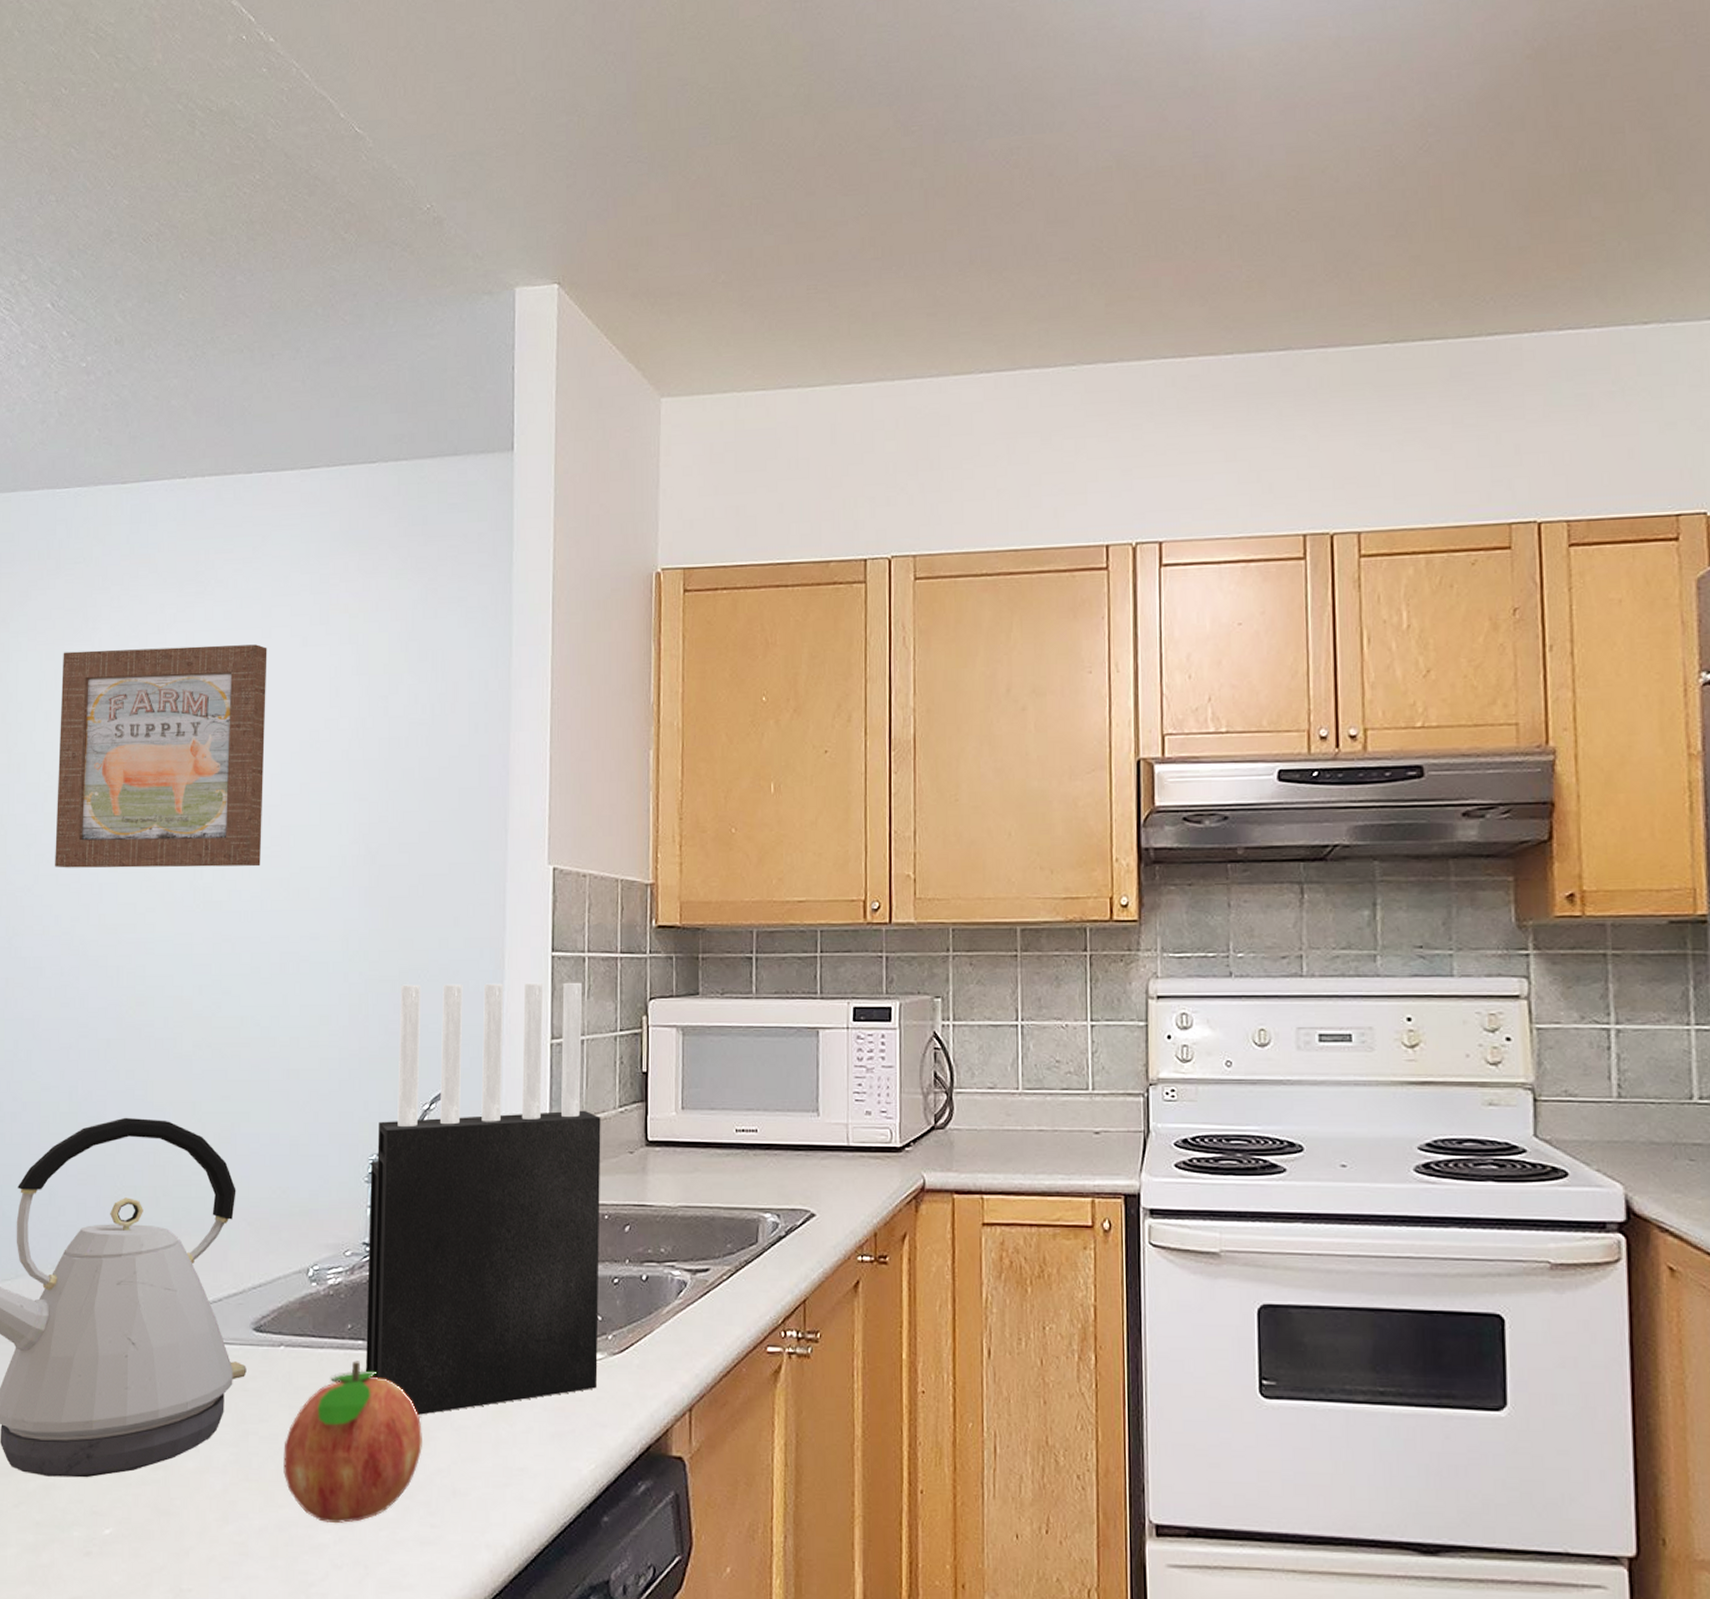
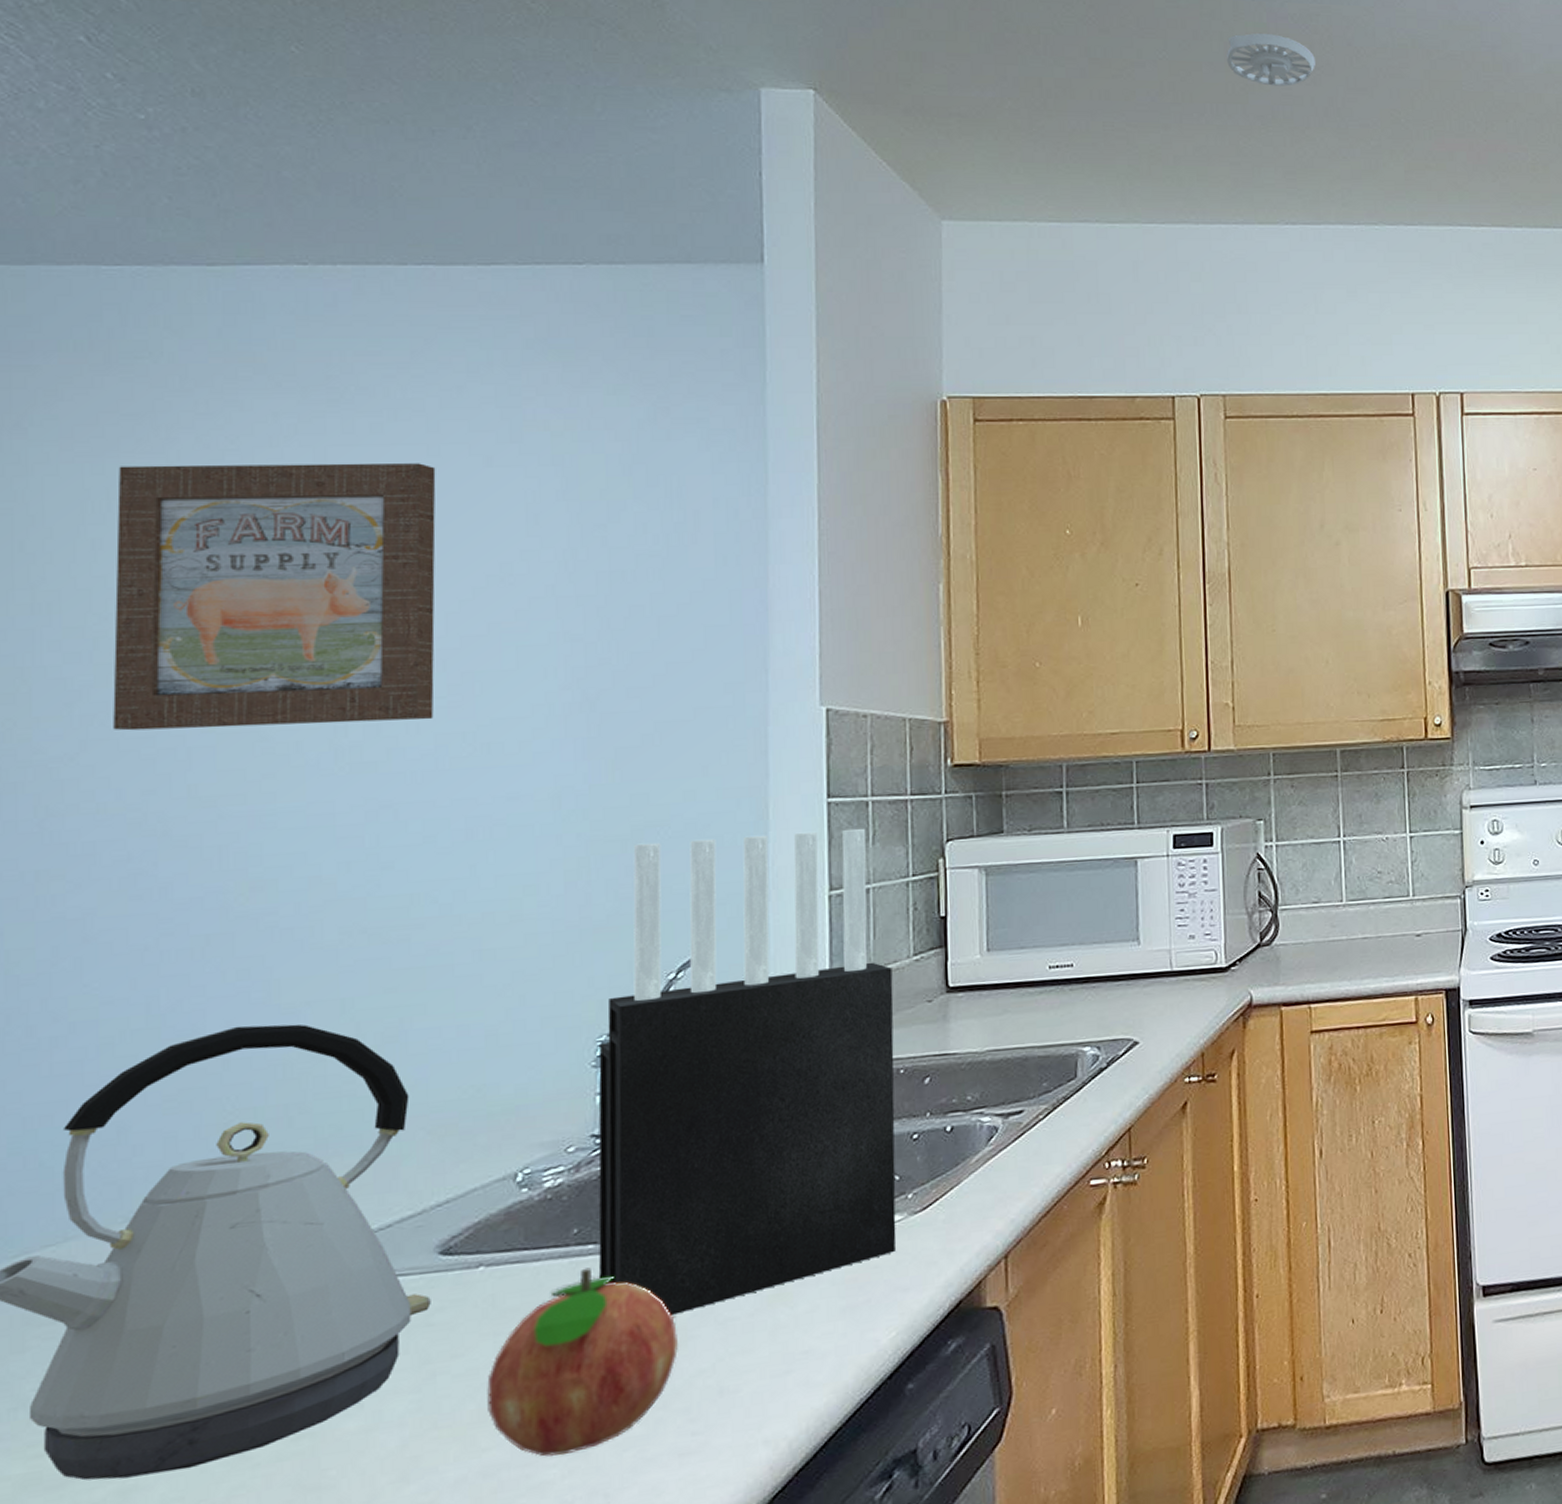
smoke detector: none [927,174,1015,229] -> present [1227,33,1315,86]

